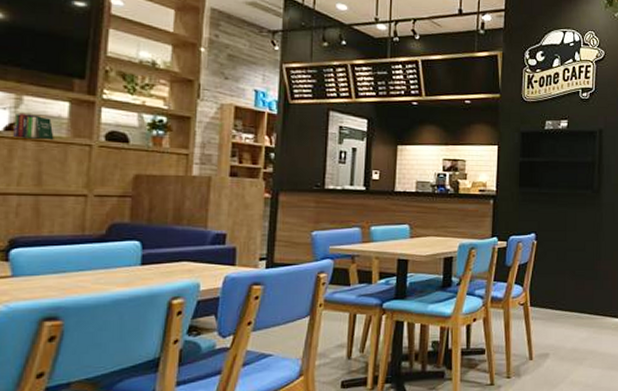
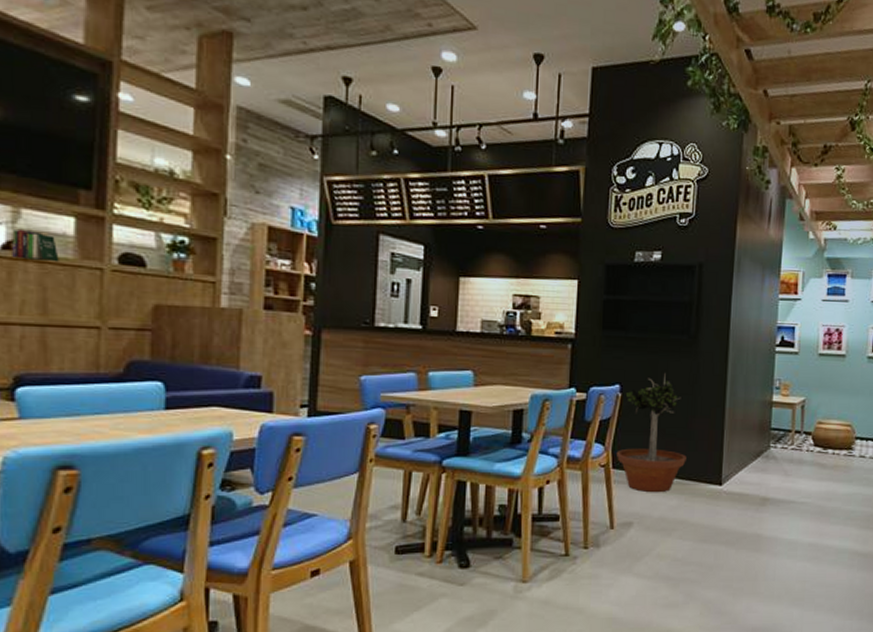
potted tree: none [534,223,594,326] -> present [617,374,687,492]

